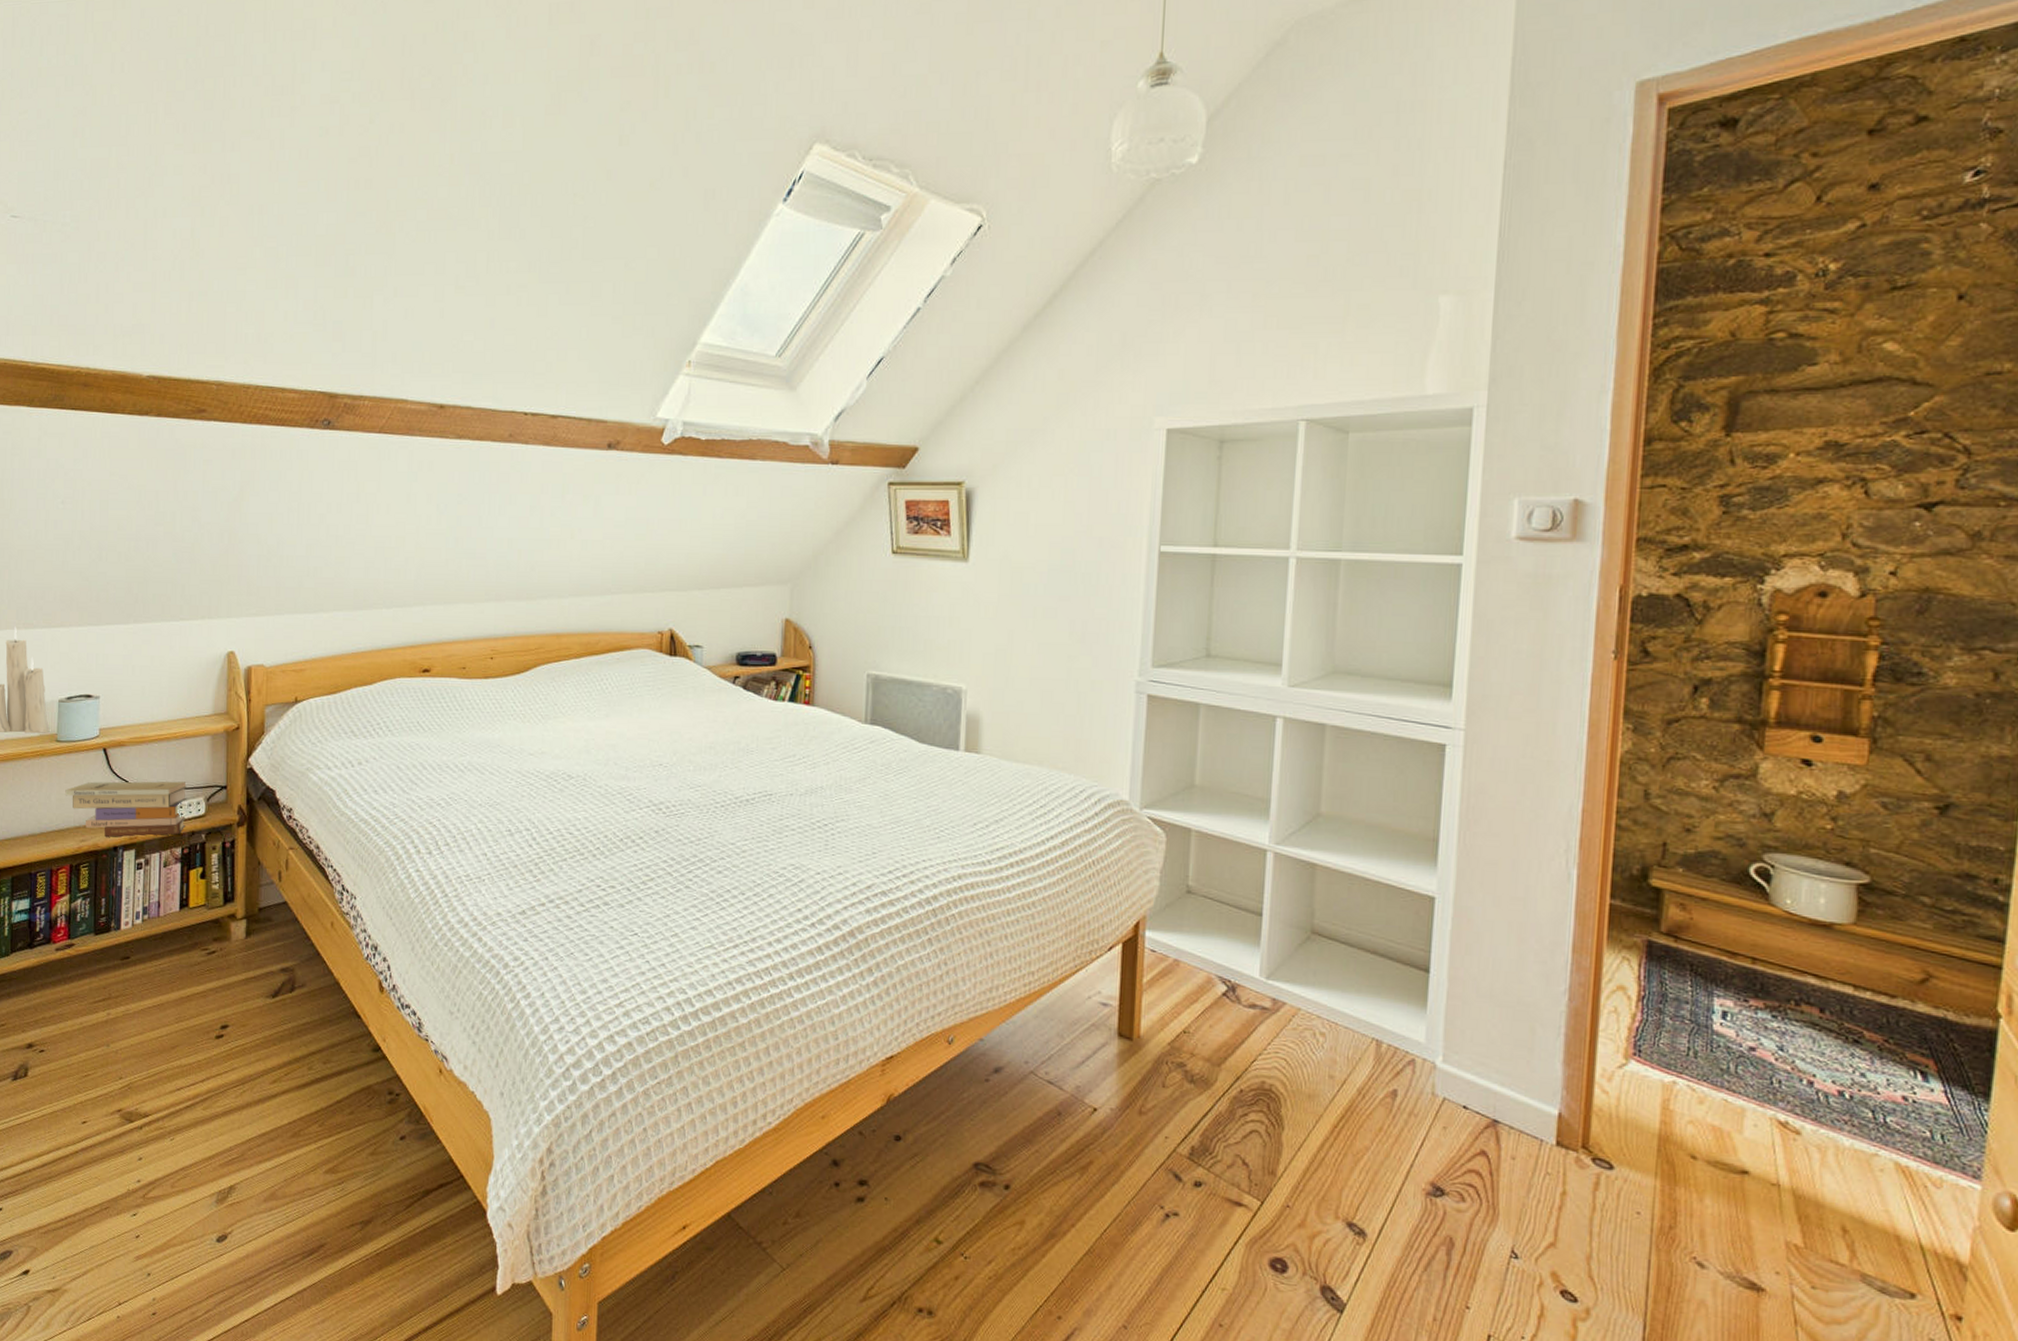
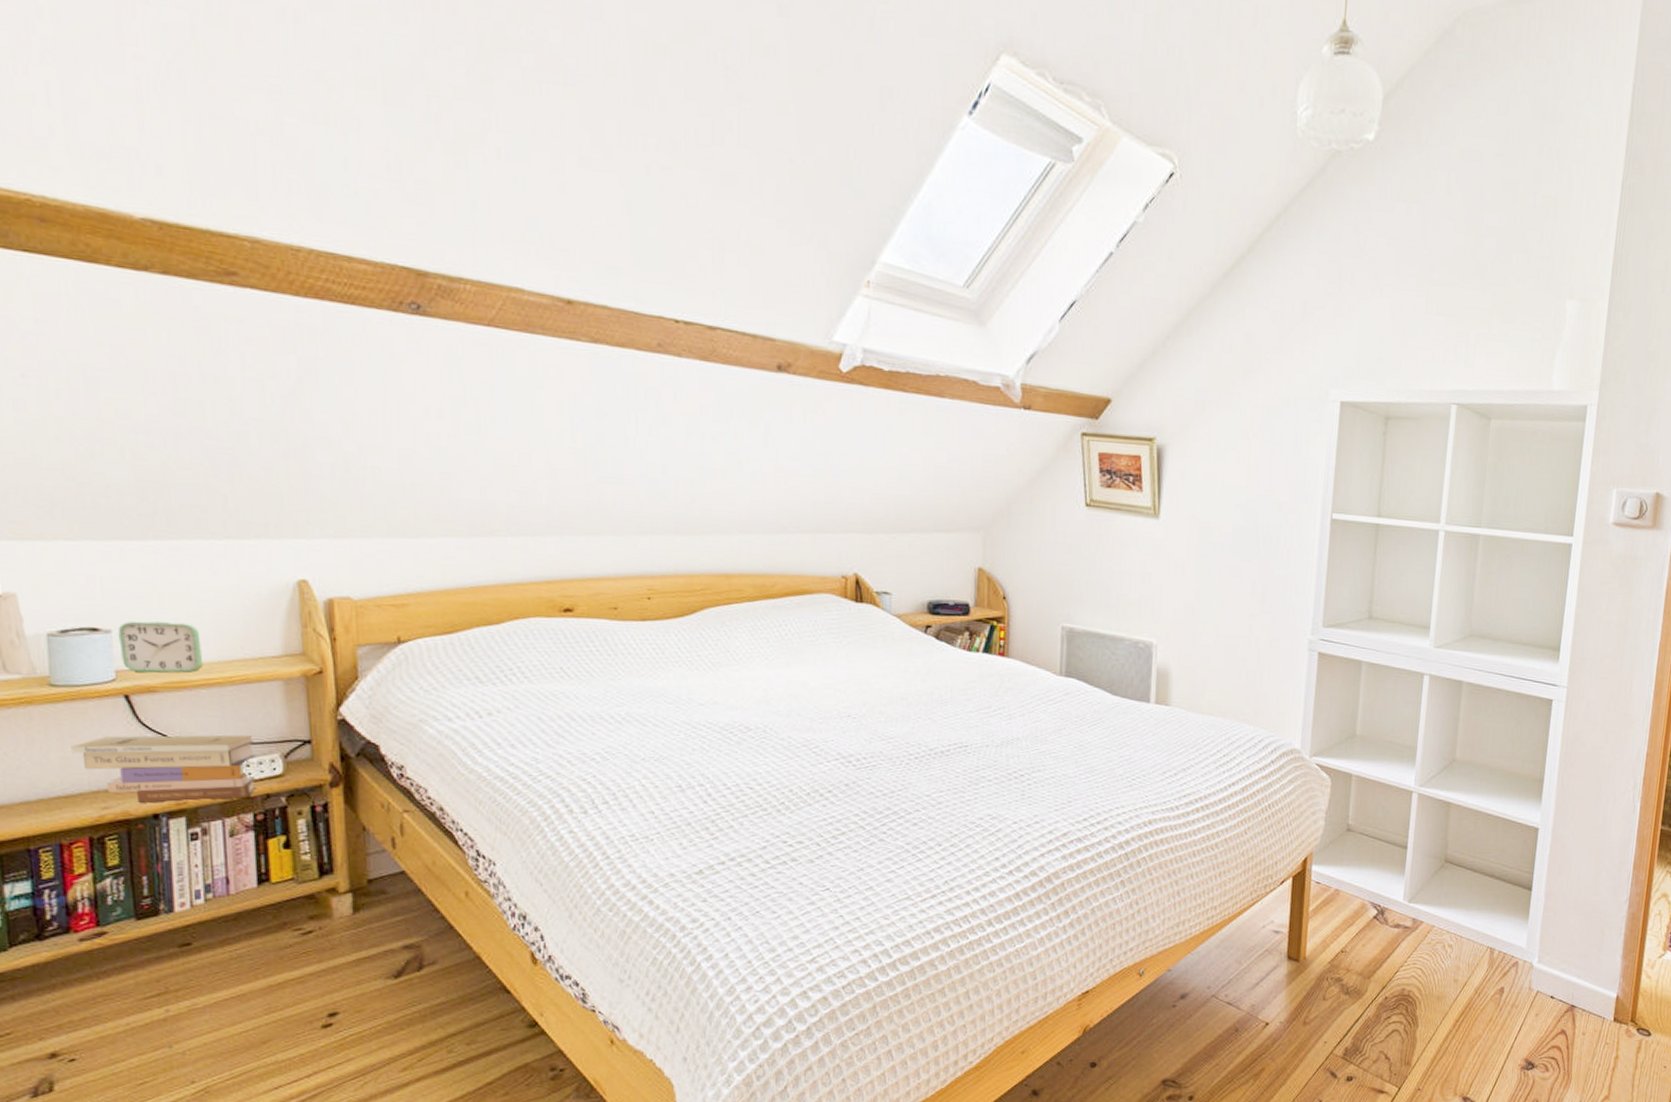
alarm clock: none [104,689,158,731] -> present [118,621,202,674]

